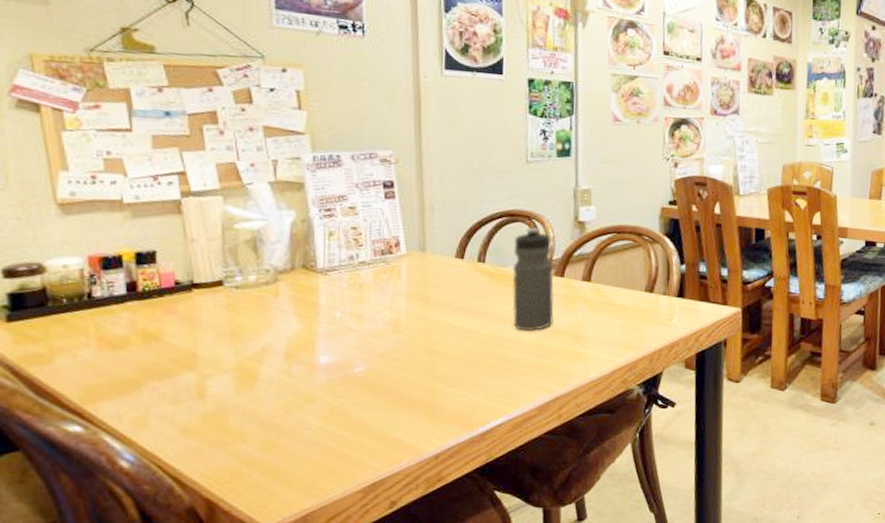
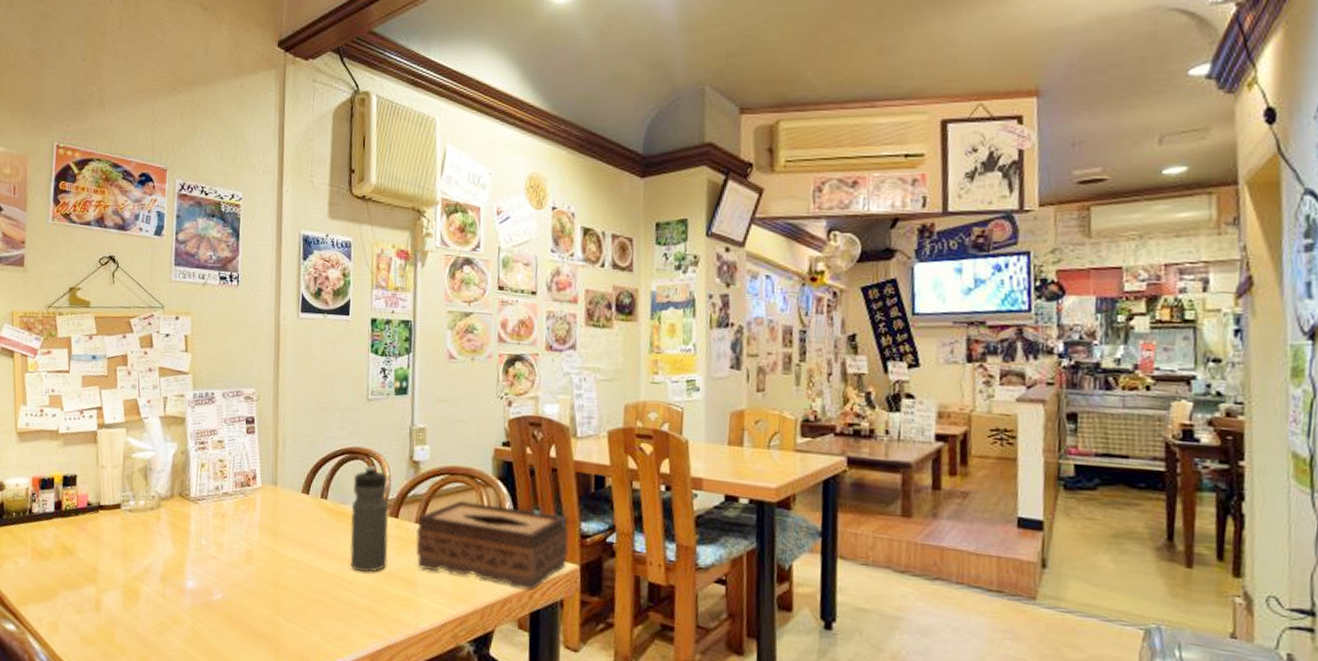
tissue box: none [583,256,732,335] -> present [416,500,569,591]

